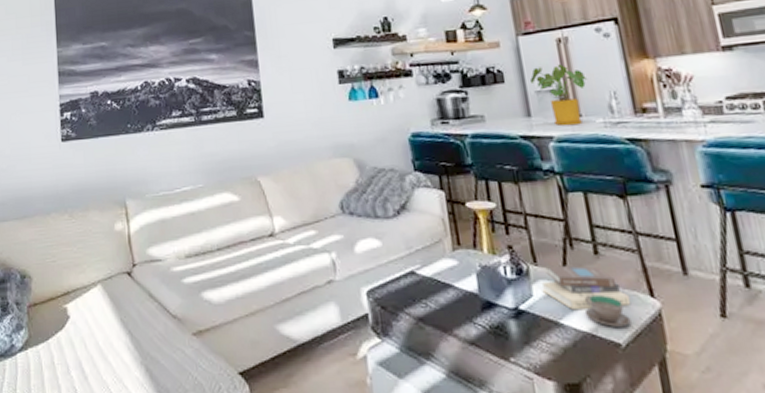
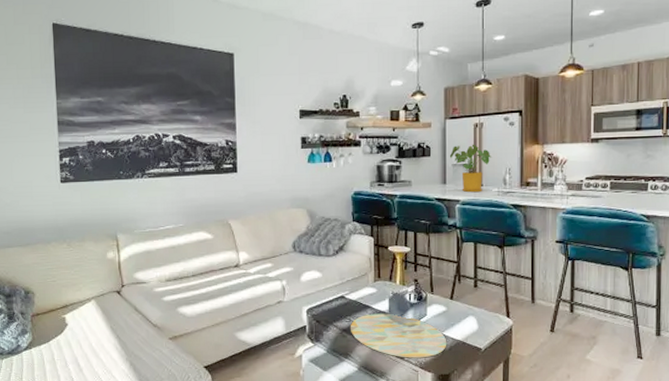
decorative tray: none [427,294,570,359] -> present [350,313,447,358]
books: present [541,265,632,311] -> none [434,294,493,326]
cup: present [584,294,631,327] -> none [460,315,491,337]

